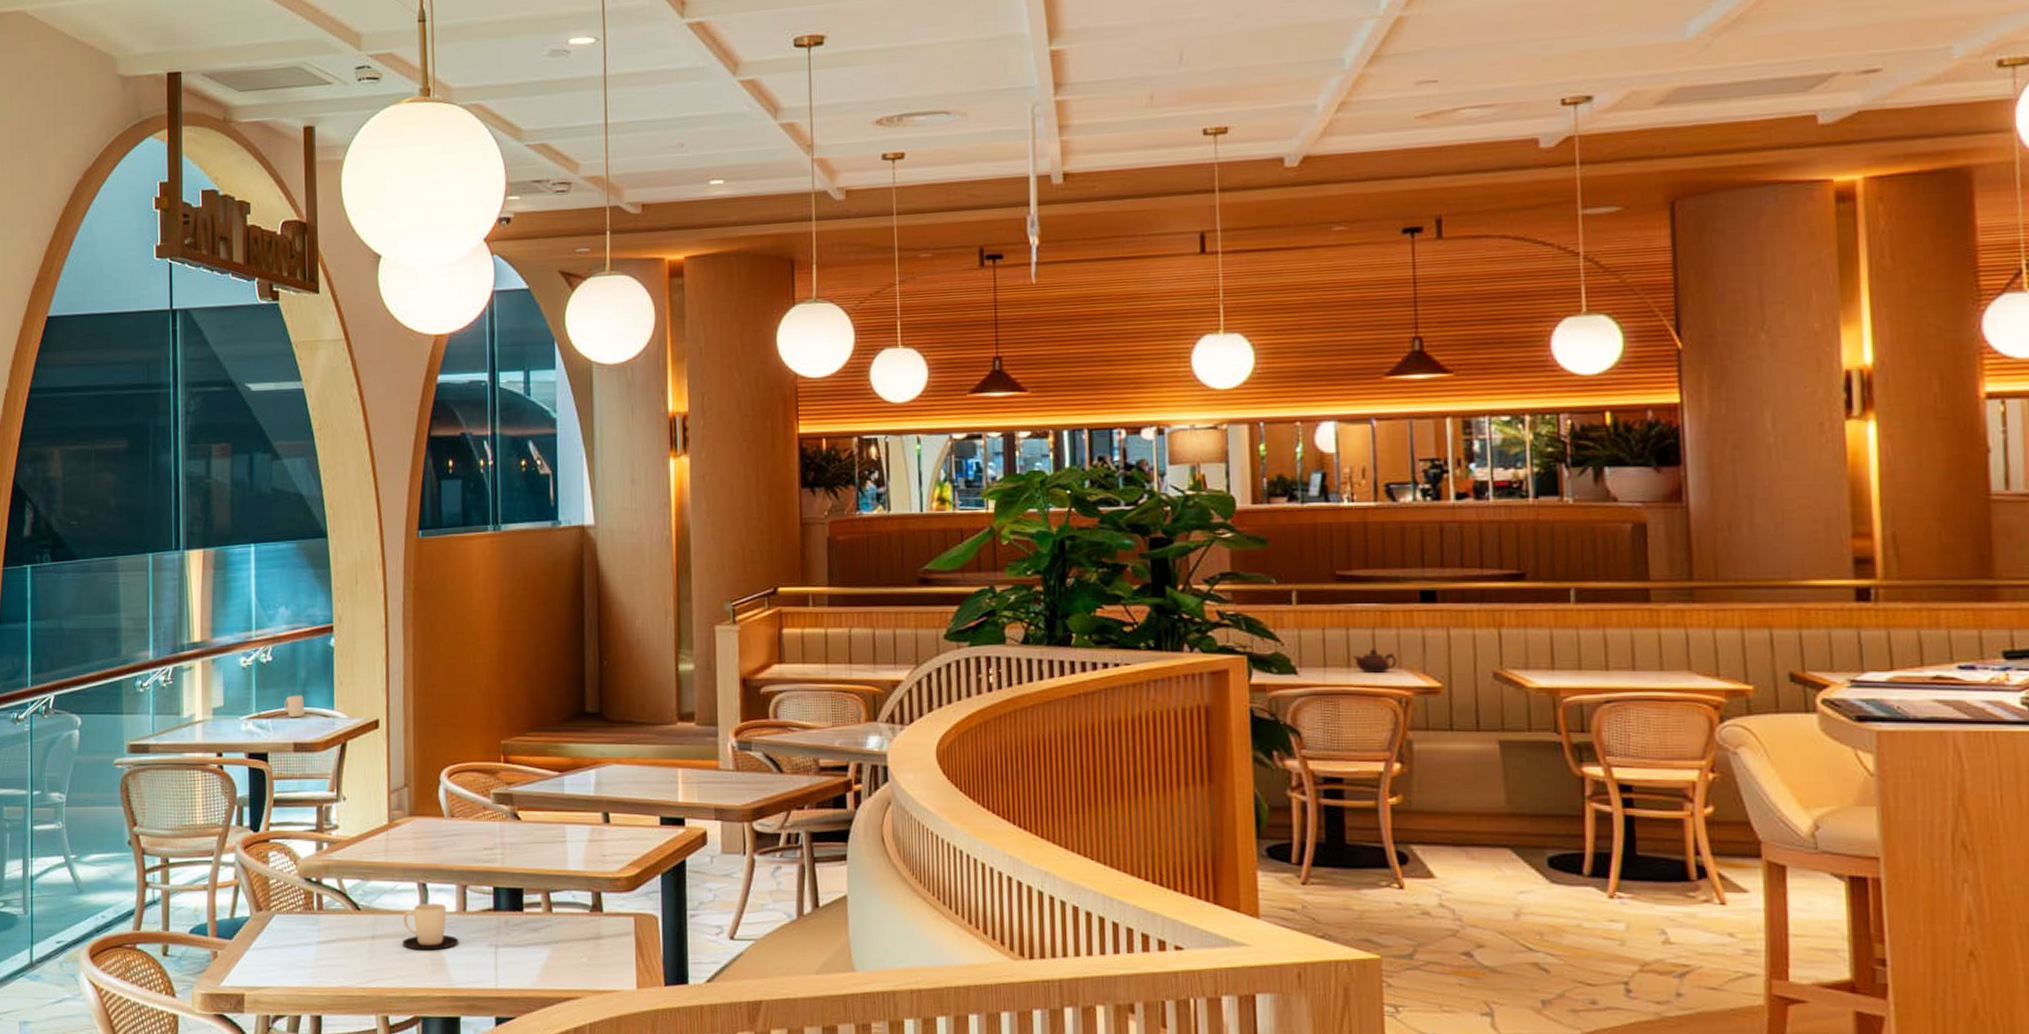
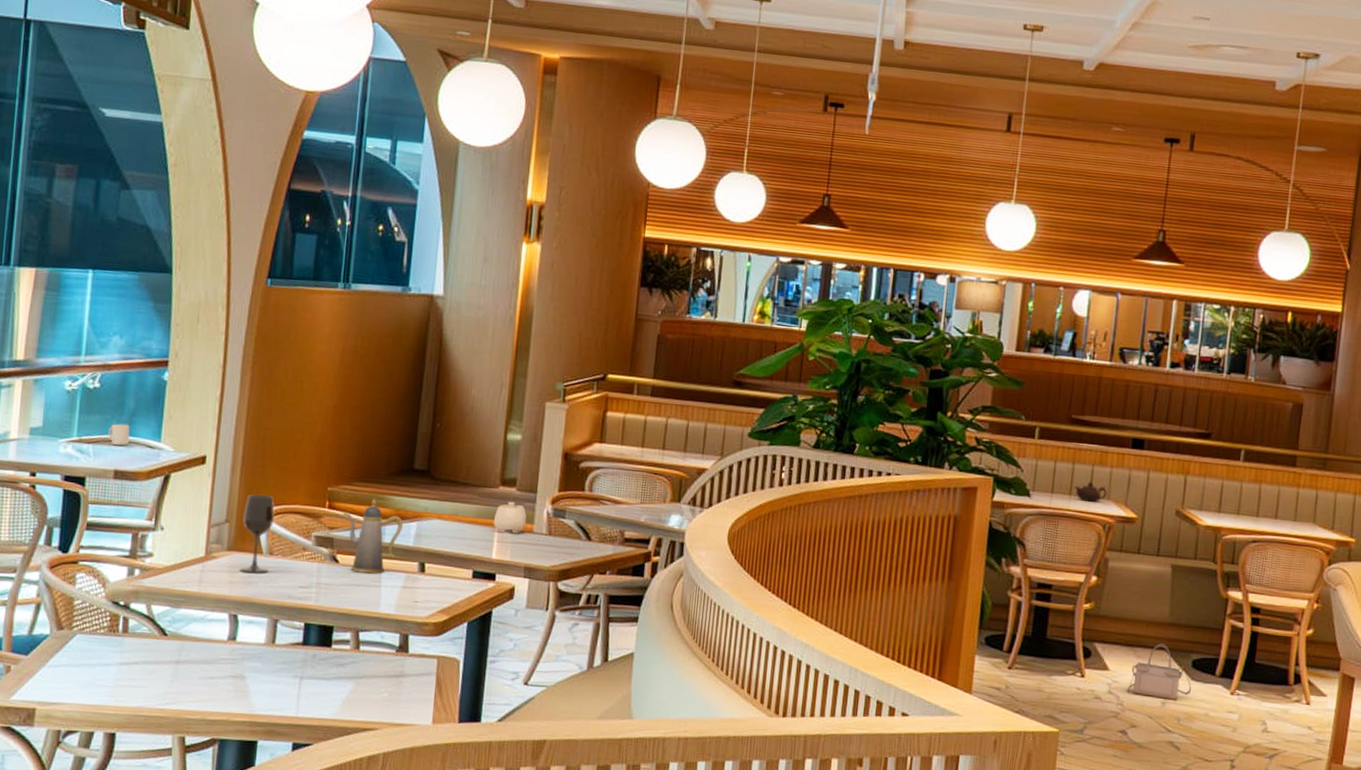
cup: present [402,903,459,948] -> none [207,633,265,677]
wine glass: none [421,755,451,838] -> present [240,494,275,574]
coffee pot: none [517,748,581,829] -> present [341,499,403,574]
sugar bowl: none [676,737,711,773] -> present [494,501,527,534]
handbag: none [1464,840,1553,911] -> present [1127,643,1192,701]

